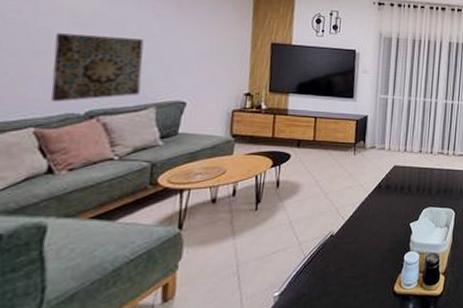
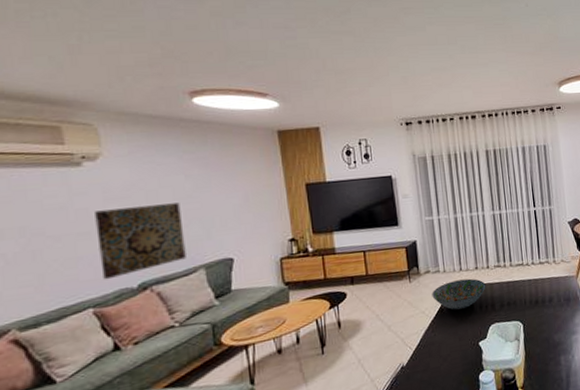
decorative bowl: none [373,160,427,188] -> present [432,278,486,310]

